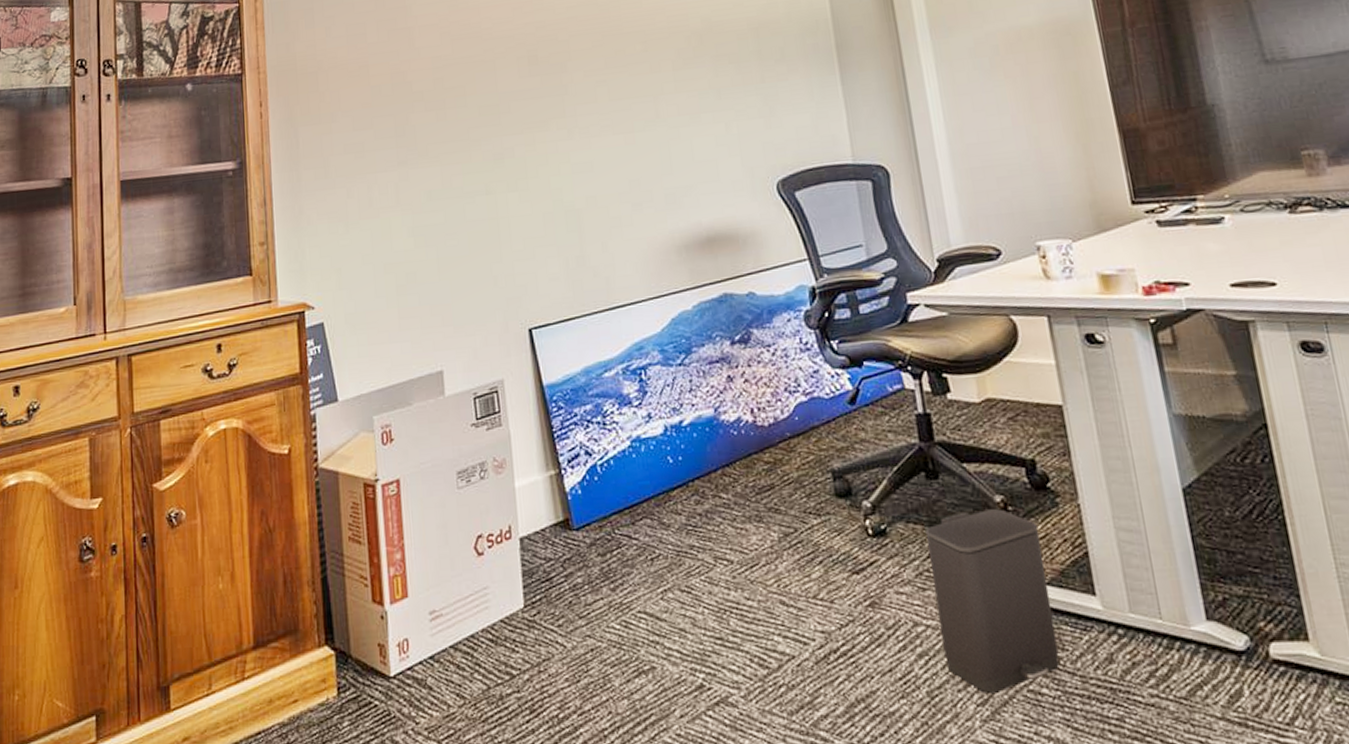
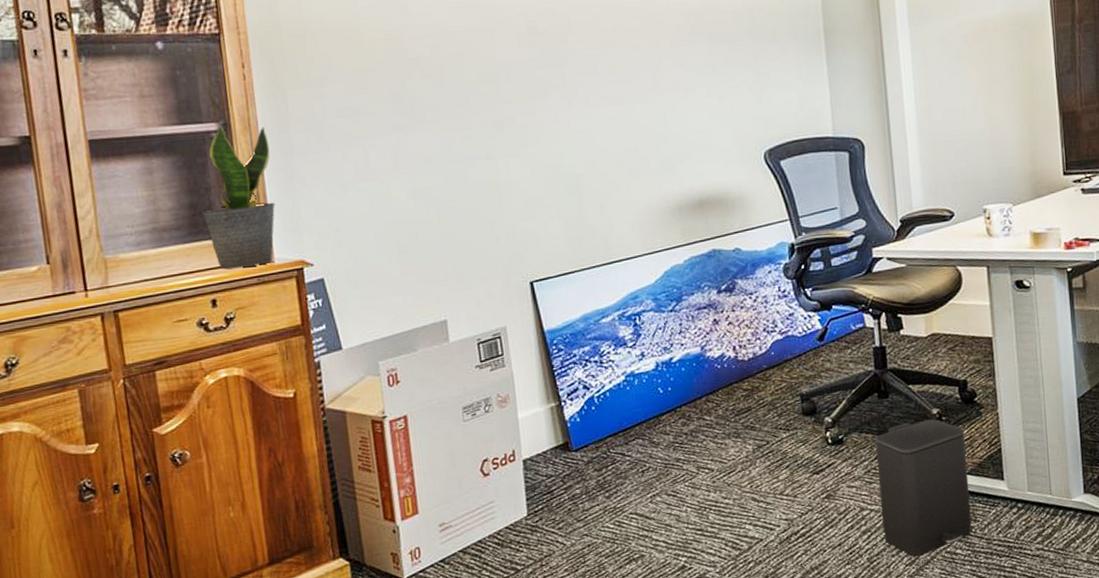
potted plant: none [214,163,282,313] -> present [202,125,276,270]

